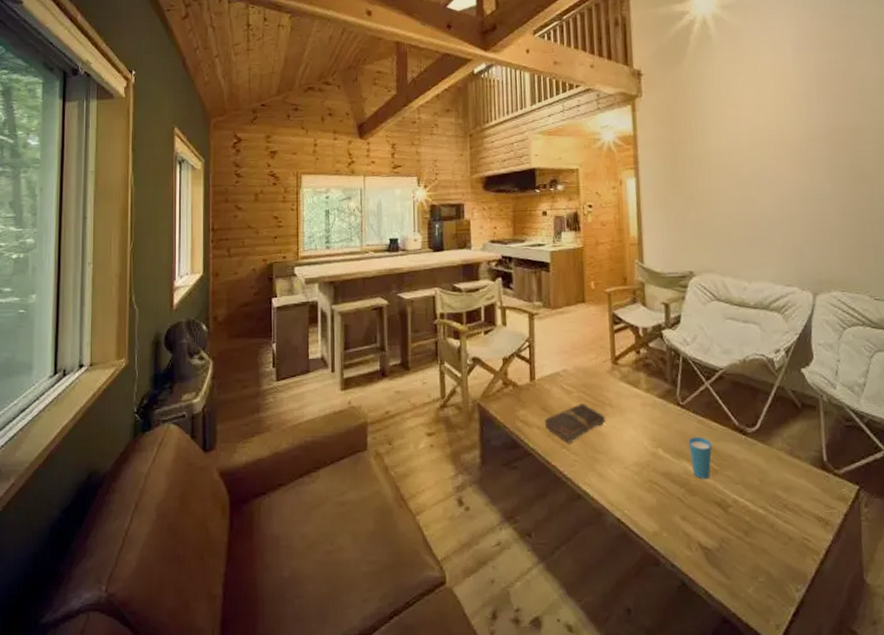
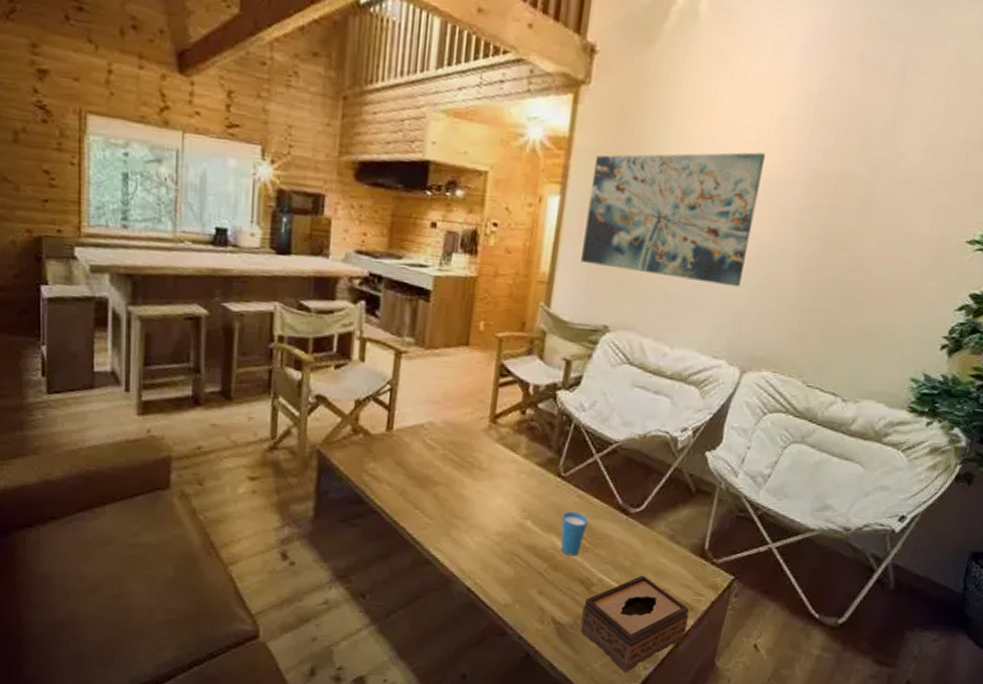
book: present [544,403,606,444] -> none [397,462,473,505]
wall art: none [656,122,793,226] -> present [581,152,765,288]
tissue box: none [725,492,828,597] -> present [580,575,689,674]

